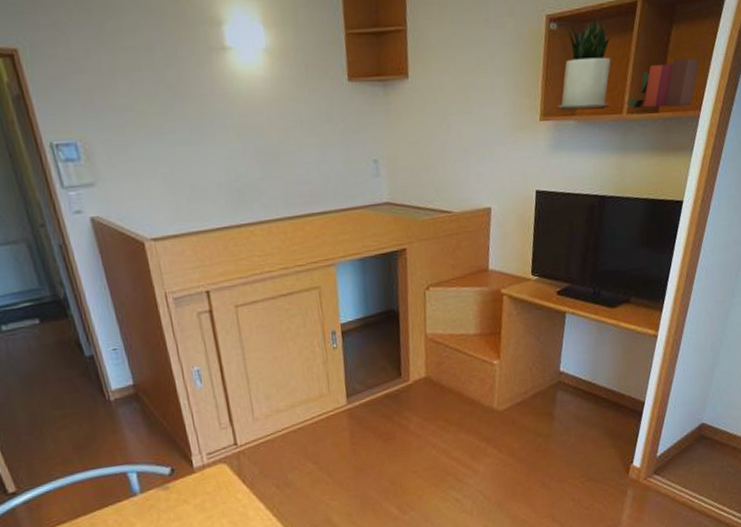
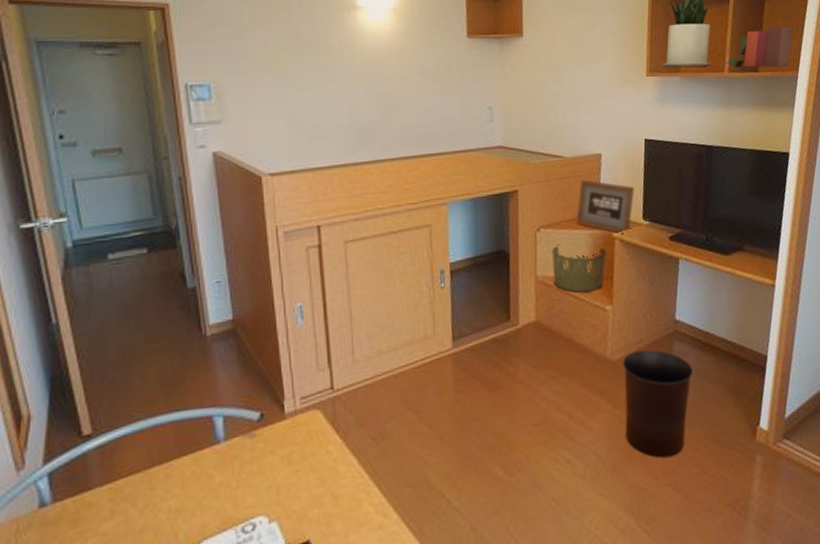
basket: none [440,302,495,349] -> present [551,244,607,293]
picture frame: none [465,235,524,291] -> present [576,180,635,235]
waste bin: none [508,400,574,494] -> present [623,350,693,458]

